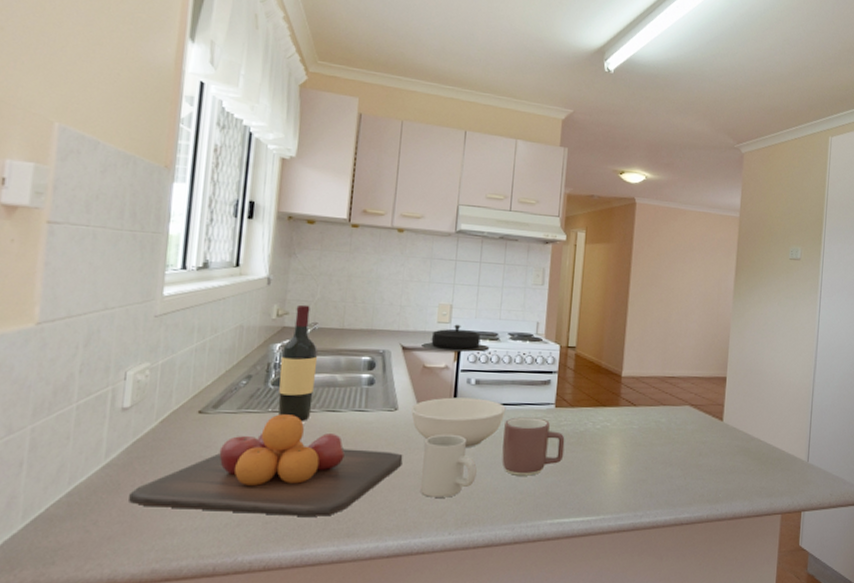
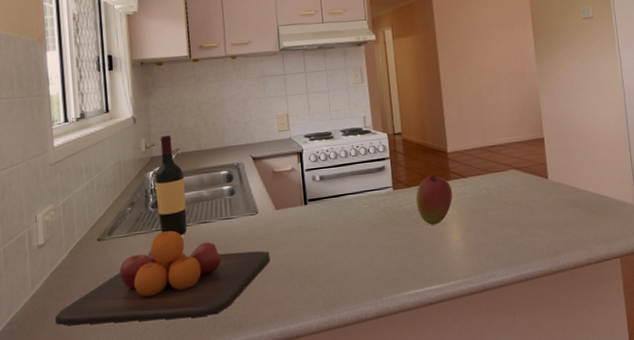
bowl: present [411,397,506,447] -> none [269,192,351,237]
cooking pot: present [421,324,490,353] -> none [268,130,327,157]
mug: present [421,434,477,498] -> none [286,227,335,286]
mug: present [501,417,565,476] -> none [351,201,409,256]
fruit: none [578,397,620,452] -> present [416,174,453,225]

